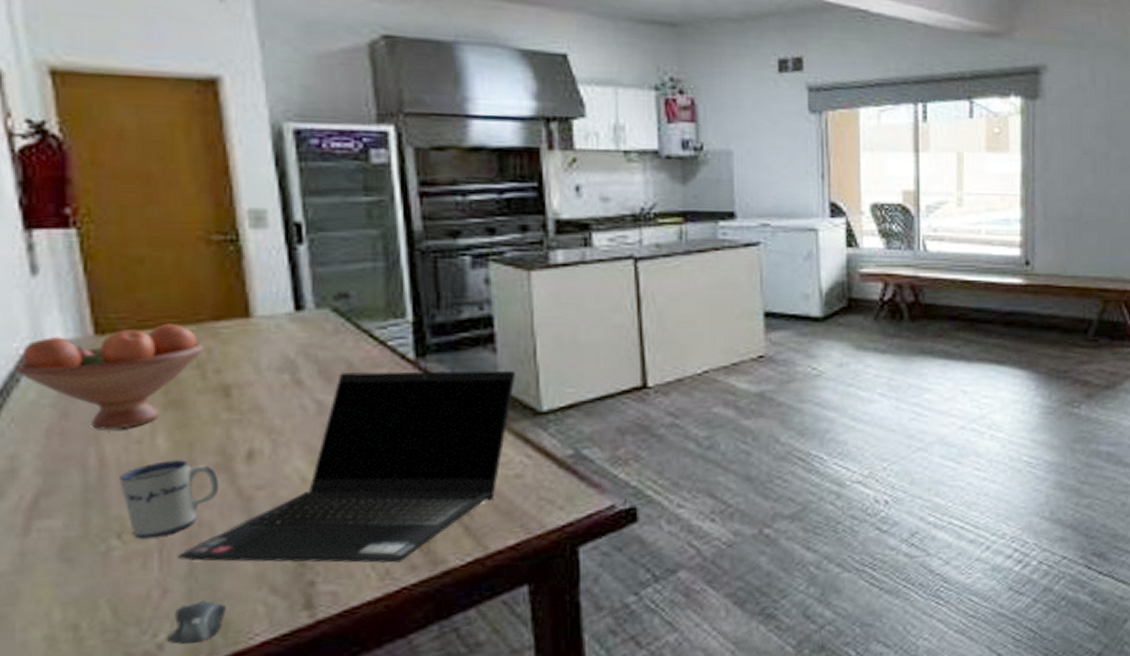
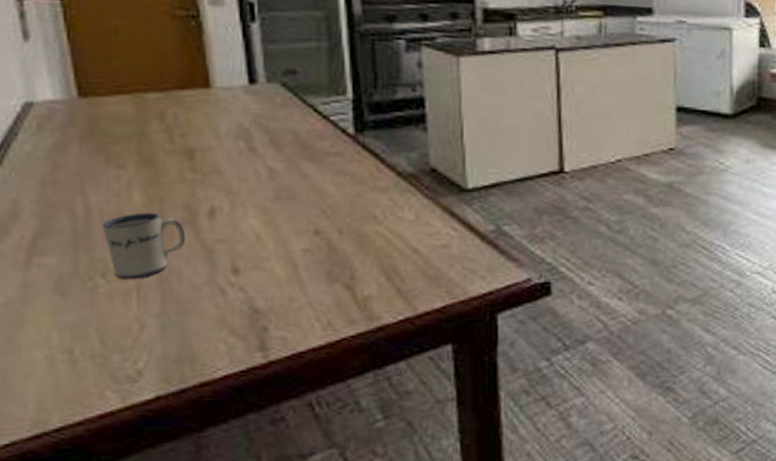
fruit bowl: present [15,323,204,430] -> none [14,89,171,183]
computer mouse: present [166,600,226,644] -> none [144,336,193,372]
laptop computer: present [176,370,515,563] -> none [151,143,444,316]

